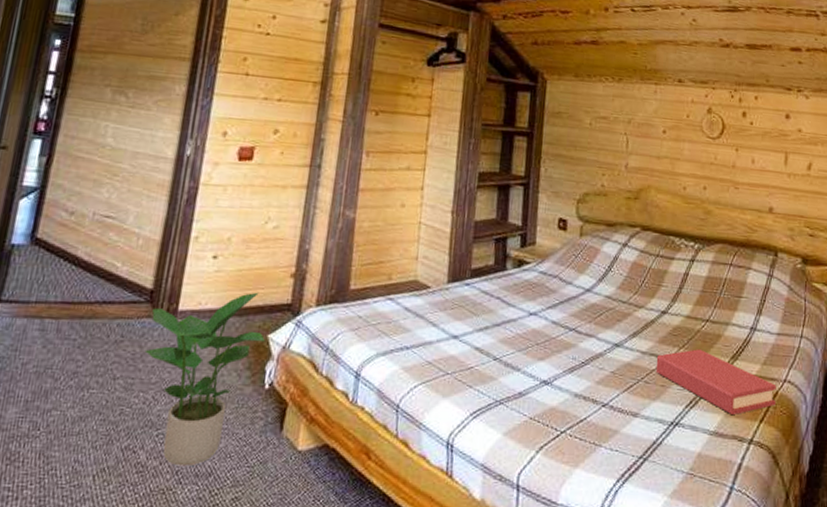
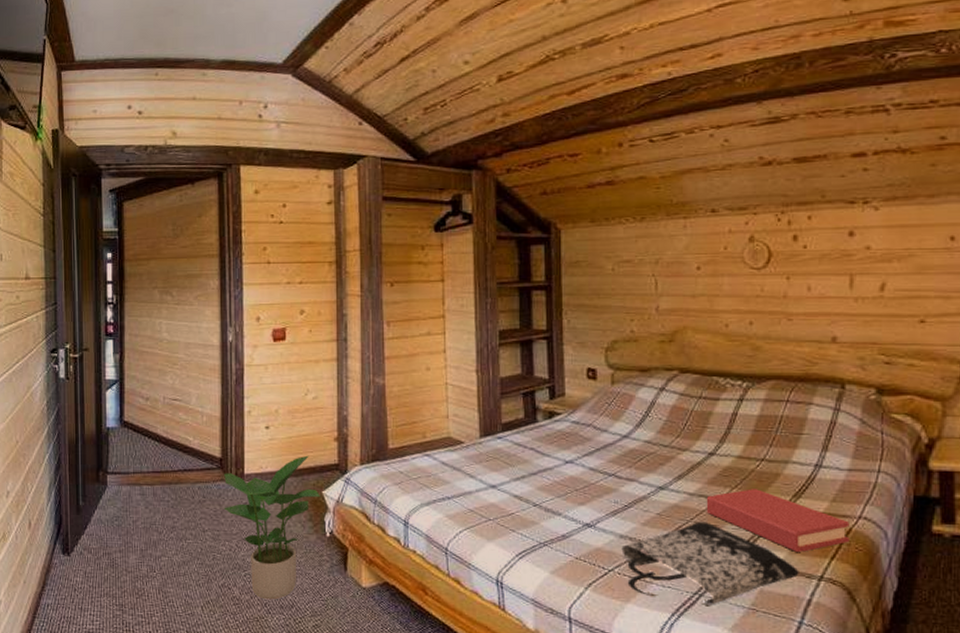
tote bag: none [575,381,733,470] -> present [621,521,799,605]

